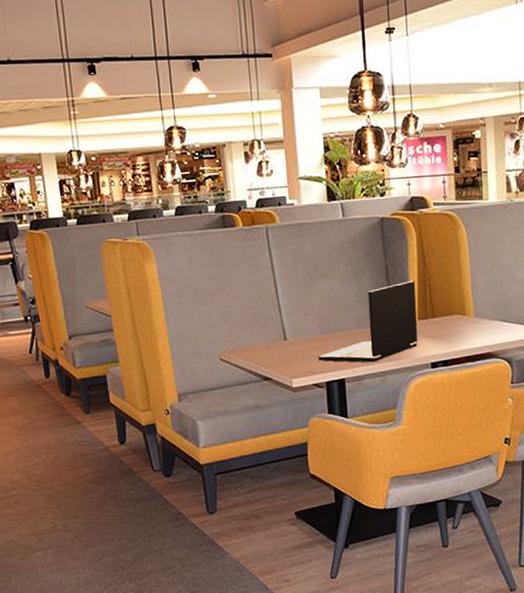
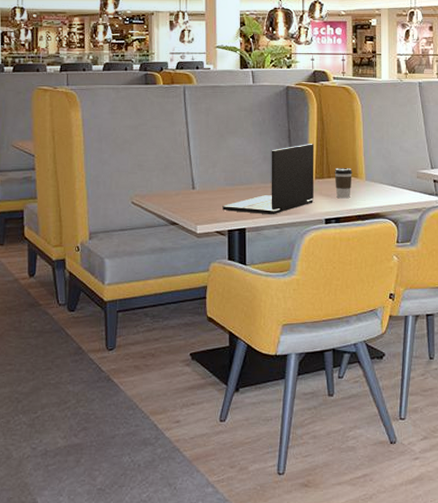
coffee cup: none [439,305,460,340] -> present [334,168,352,199]

